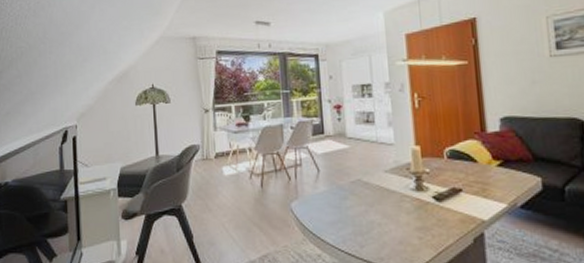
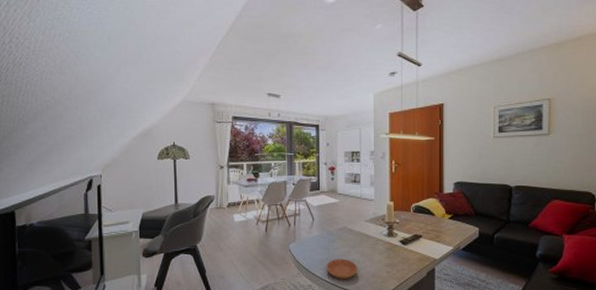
saucer: none [338,220,380,247] -> present [326,258,358,279]

